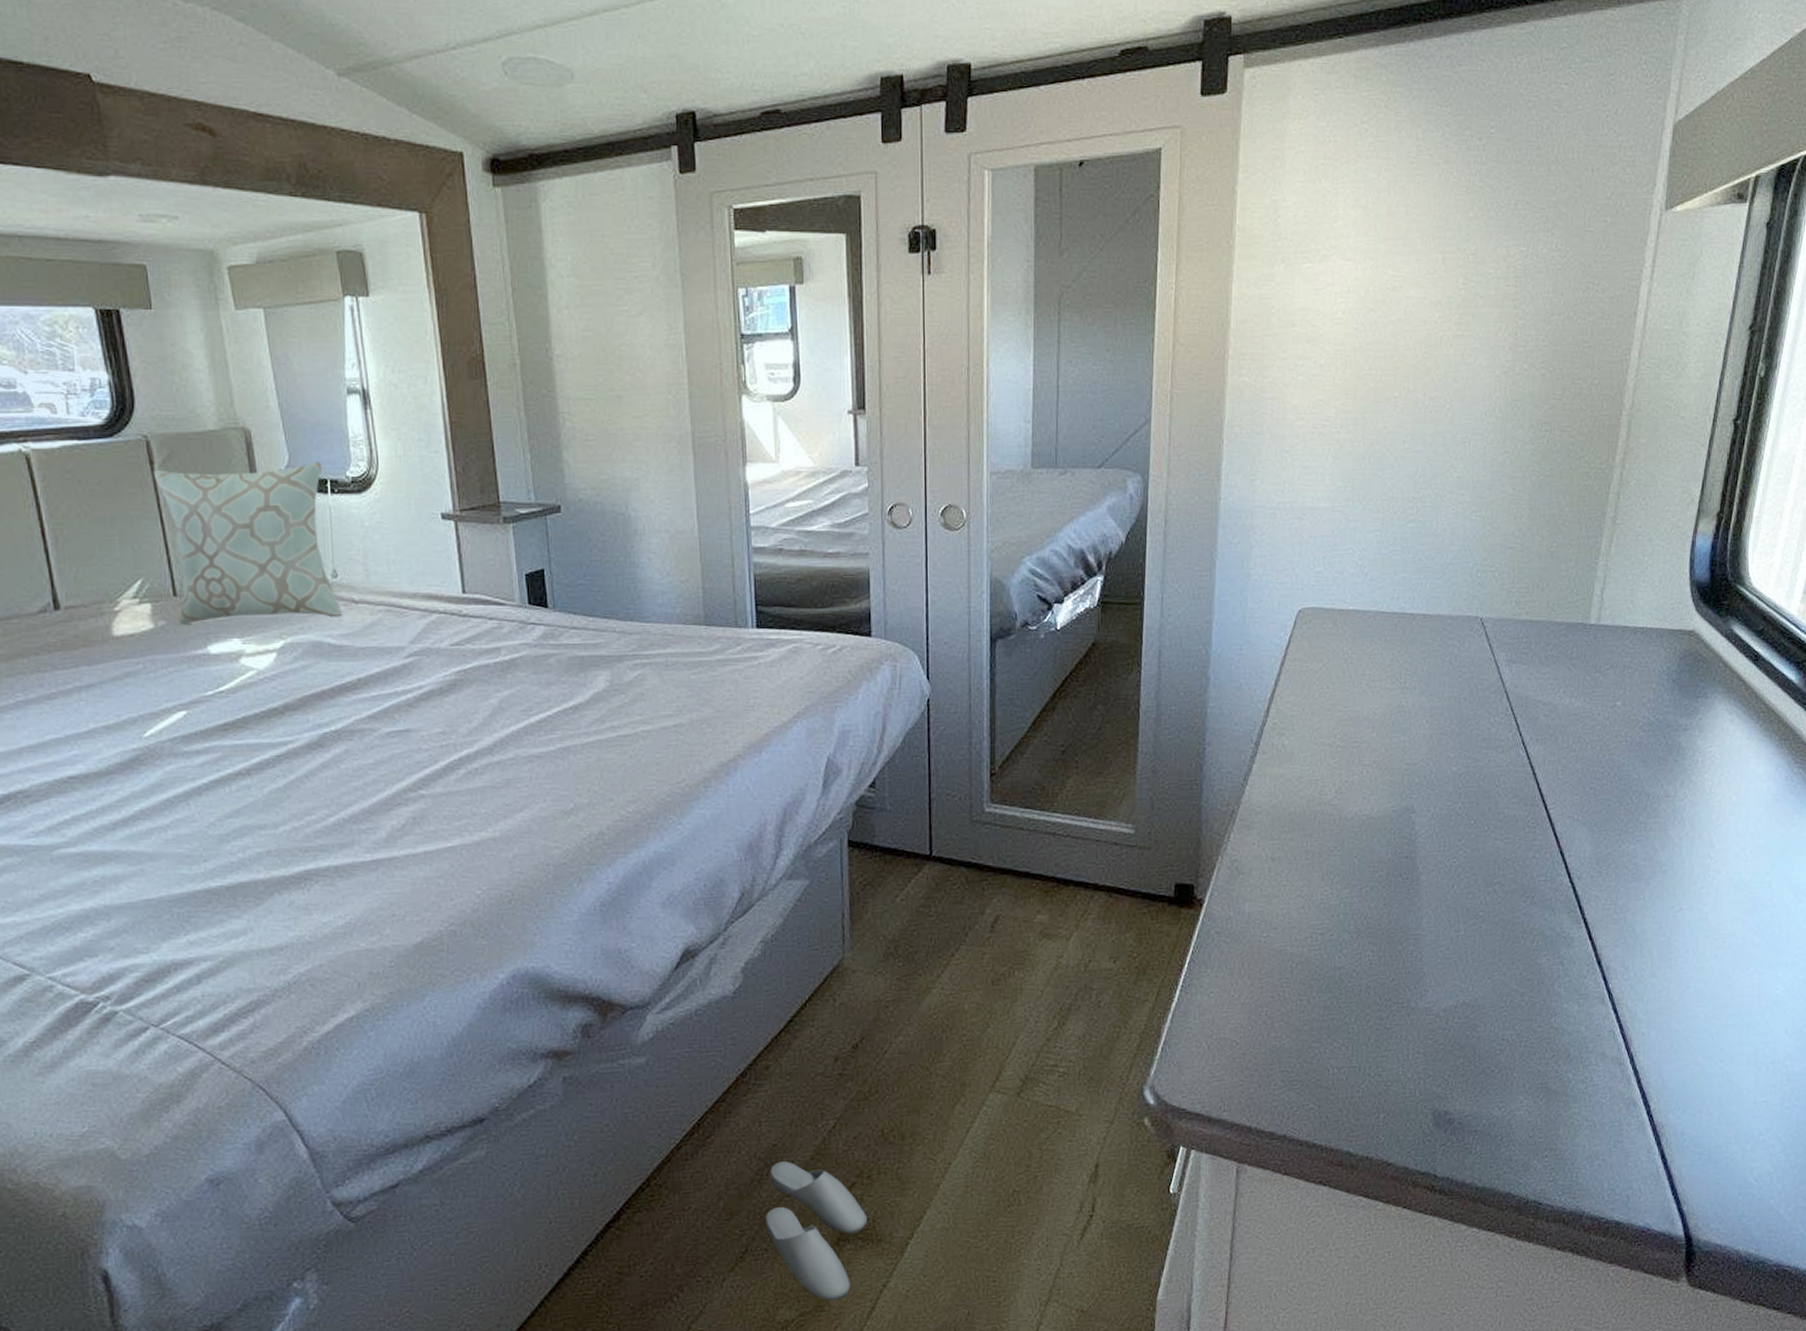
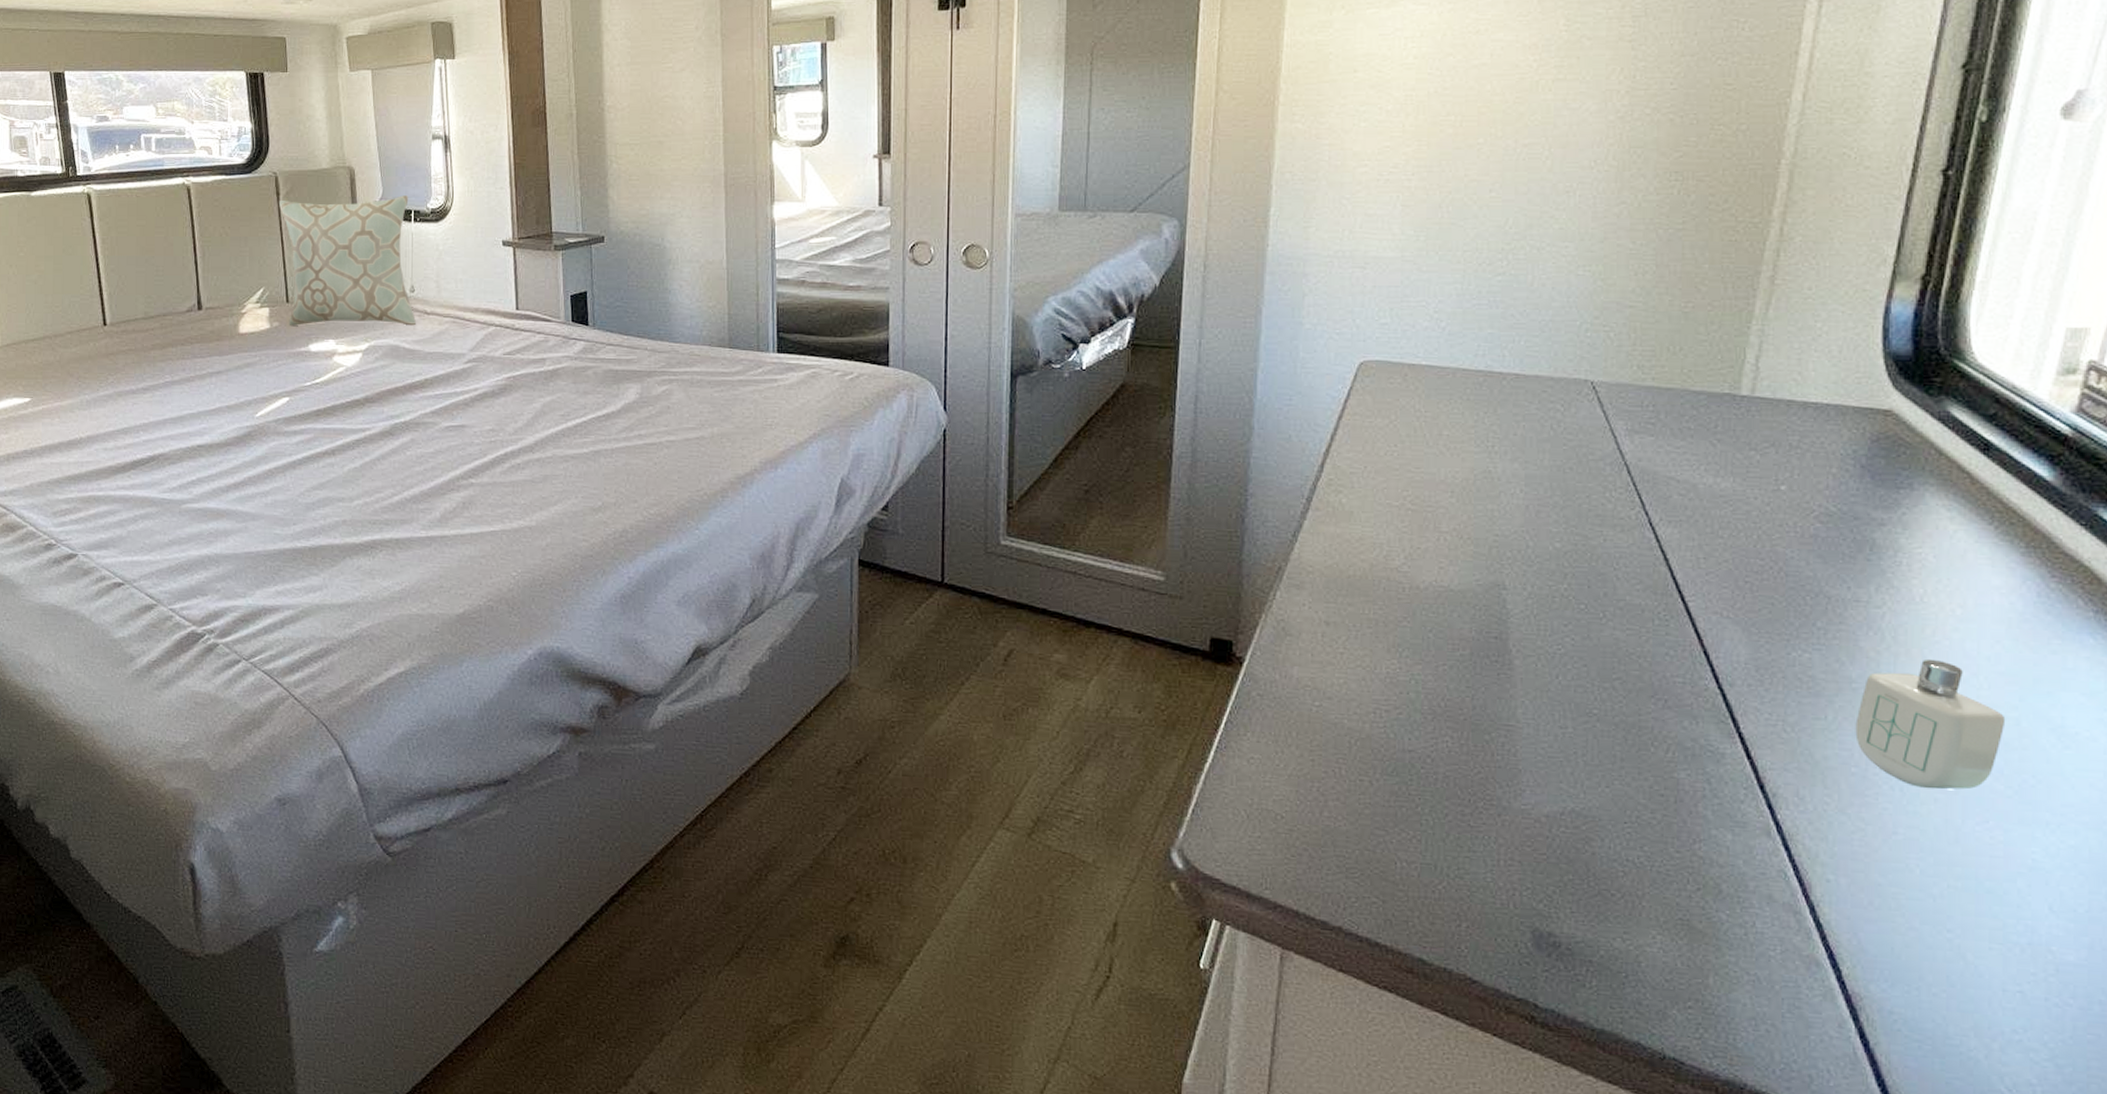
slippers: present [766,1161,868,1301] -> none [763,865,865,1015]
perfume: none [1664,839,1763,948] -> present [1855,658,2006,790]

